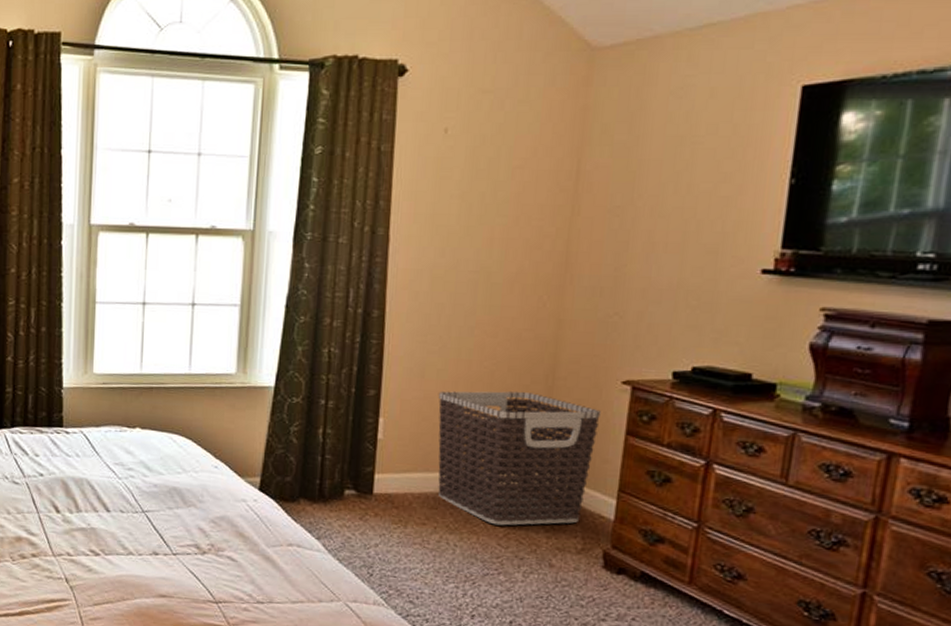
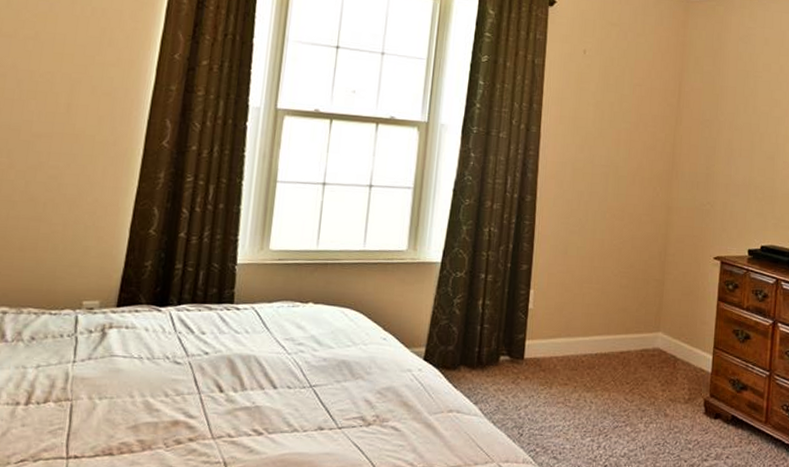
clothes hamper: present [438,391,601,526] -> none [577,265,700,382]

